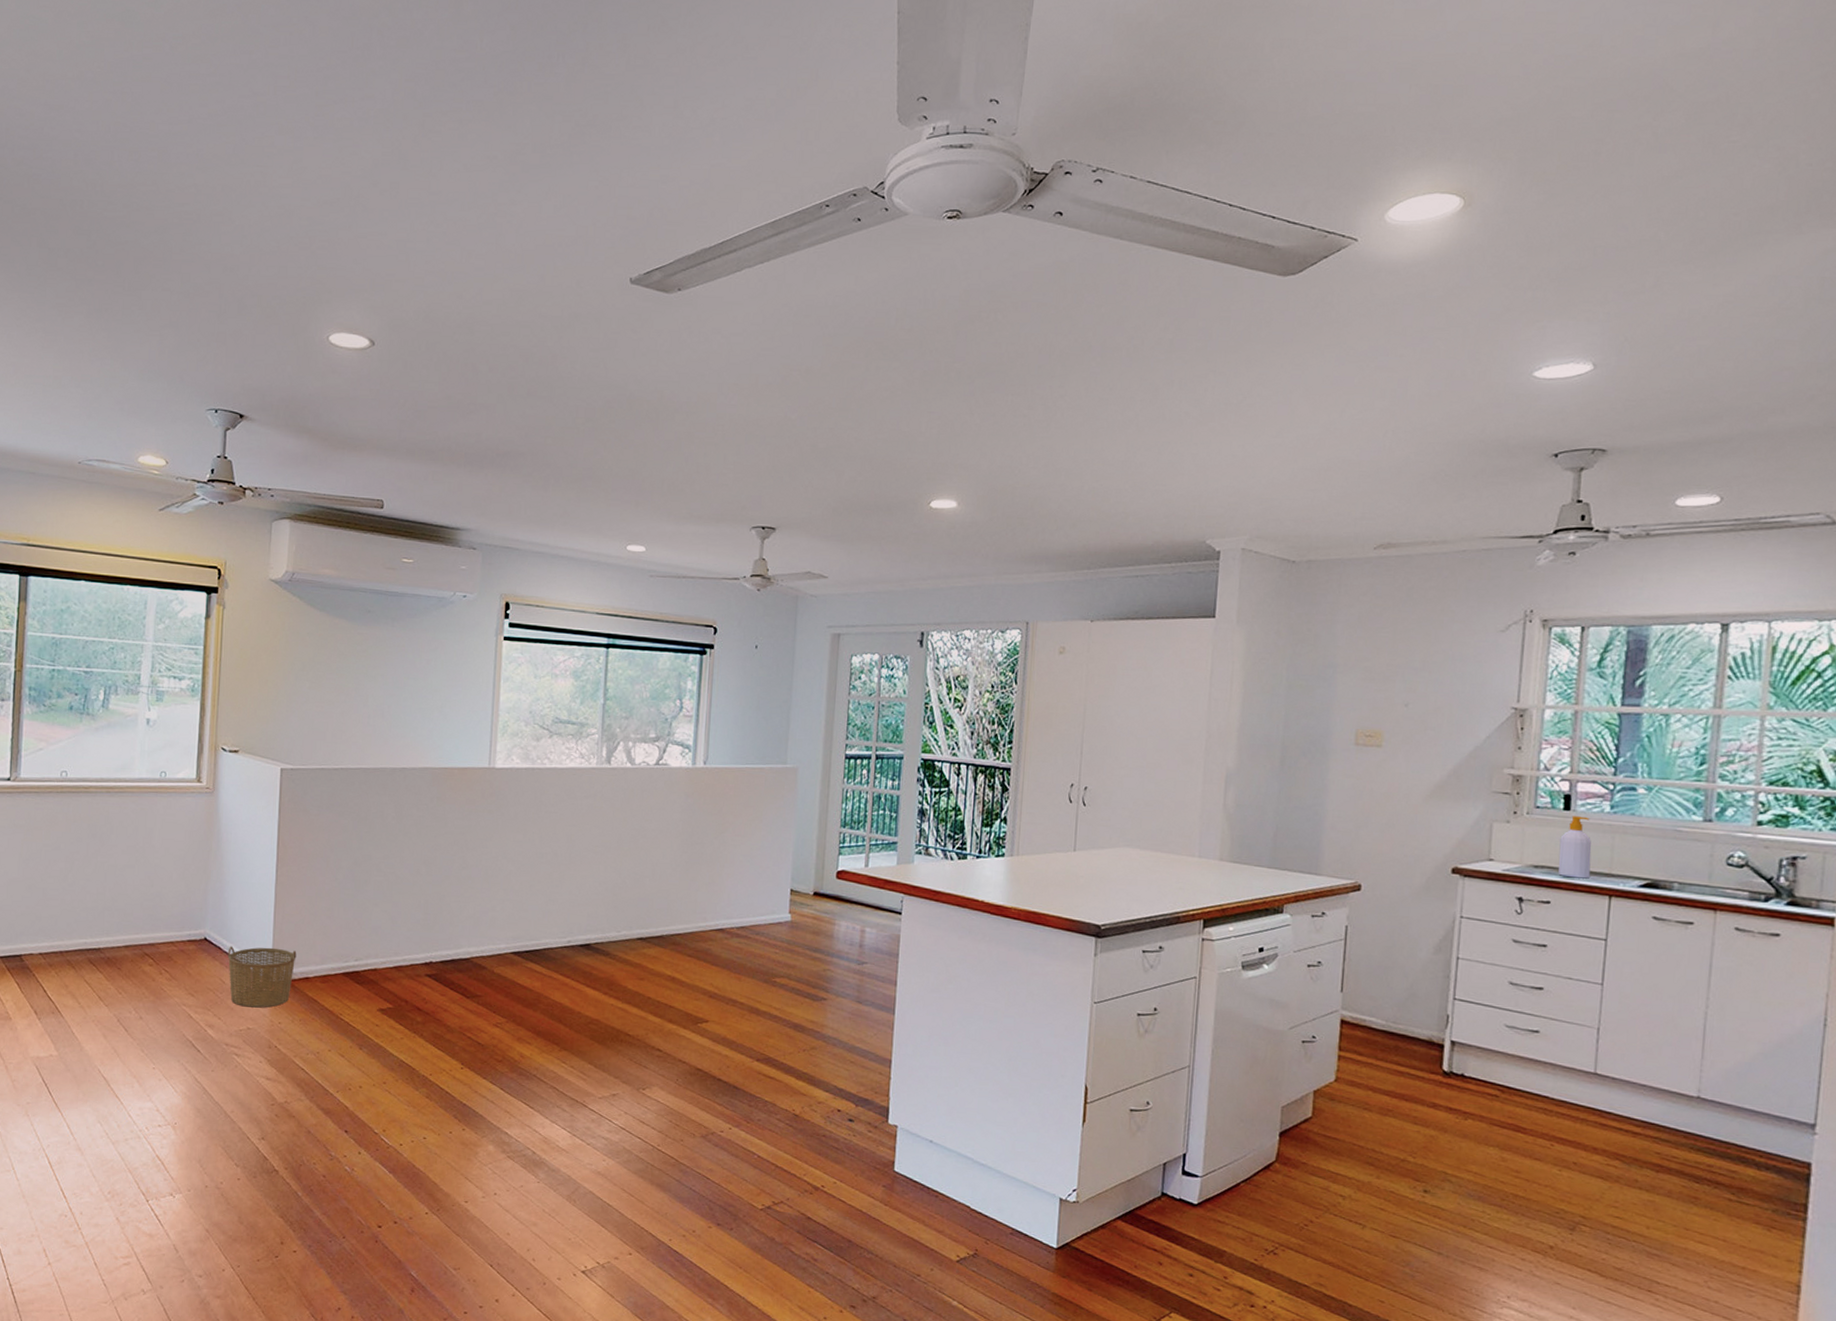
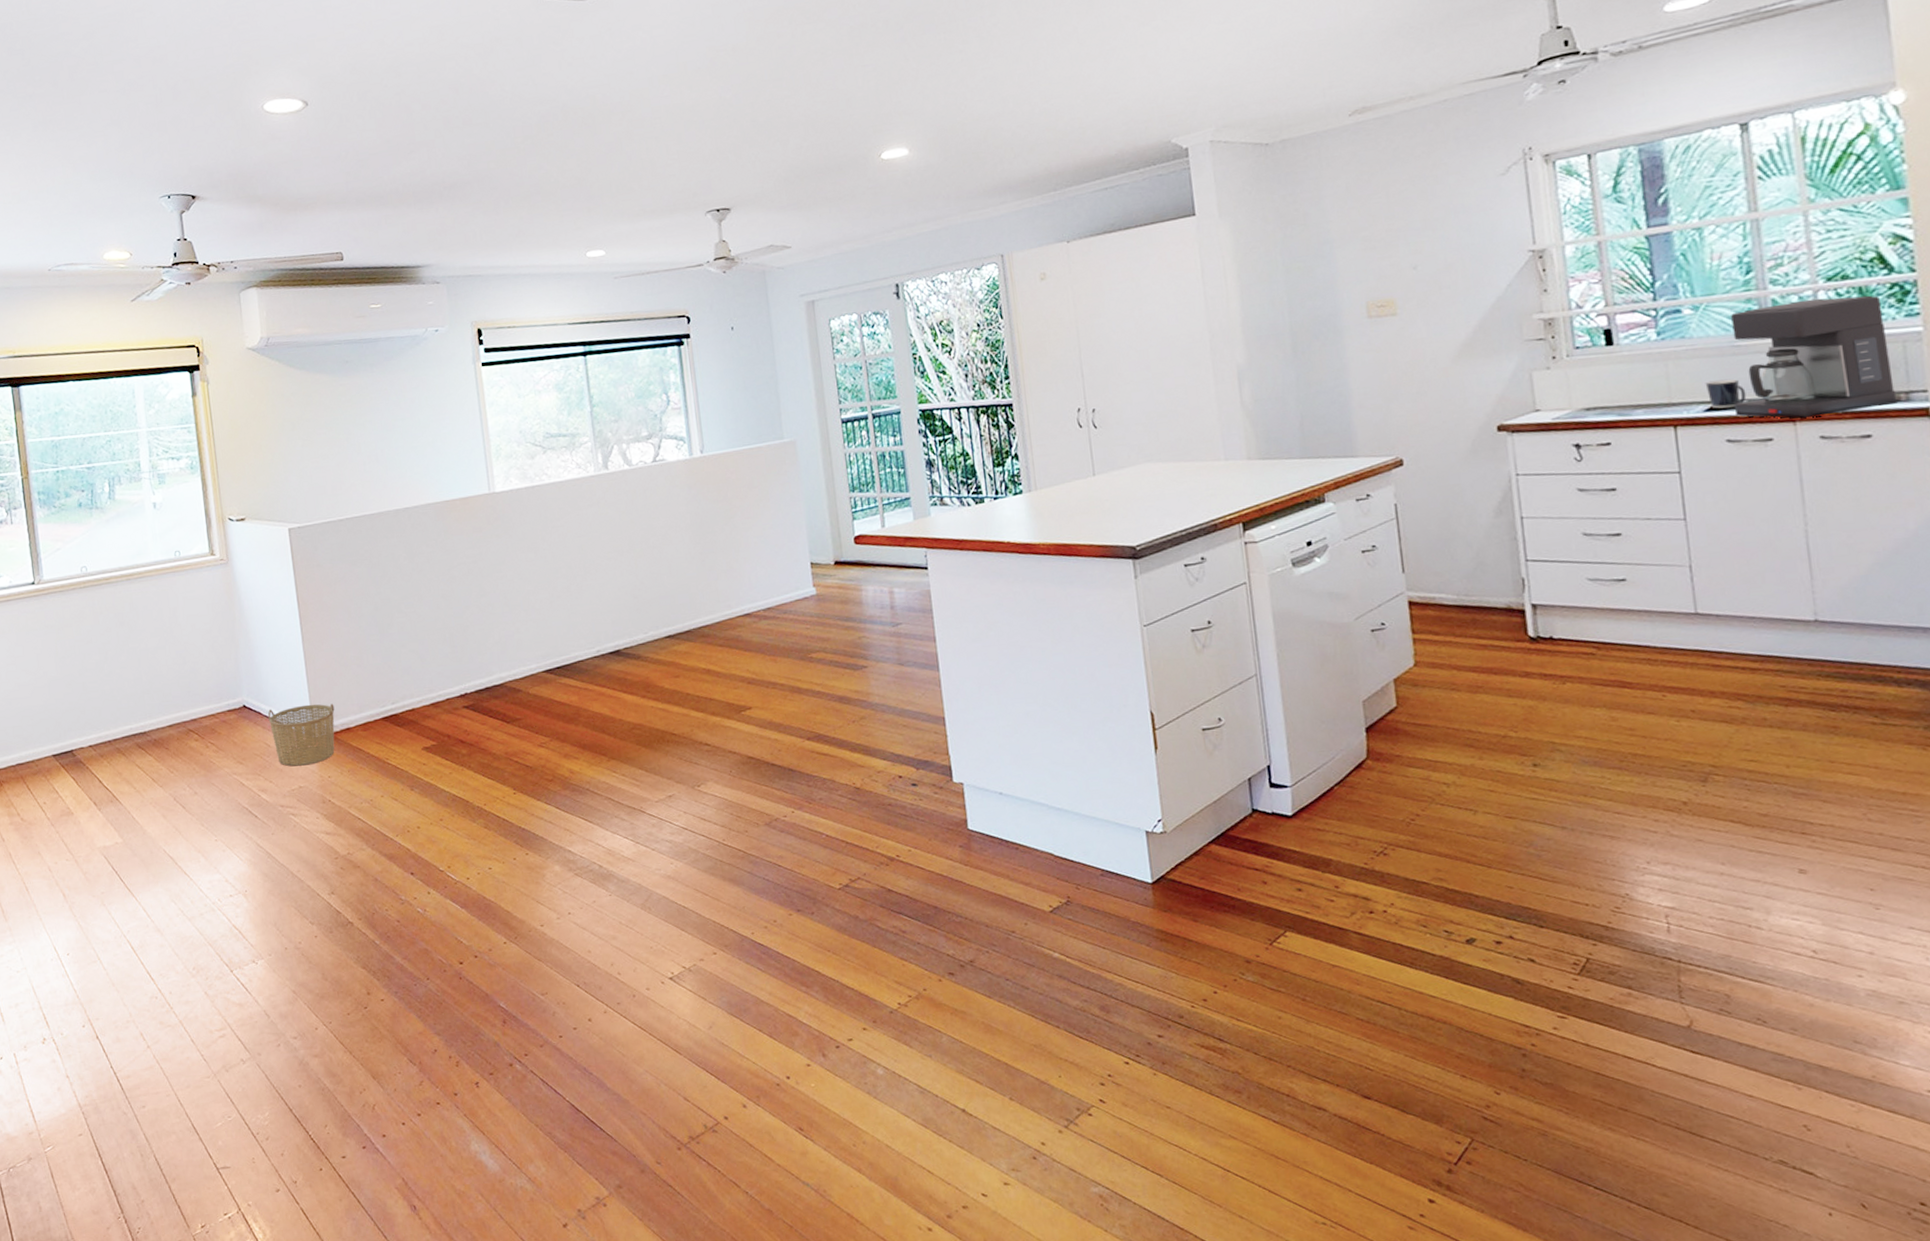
soap bottle: present [1558,816,1592,879] -> none [1608,348,1648,415]
mug: none [1644,859,1679,887] -> present [1705,379,1747,409]
coffee maker: none [1665,798,1812,910] -> present [1731,295,1897,419]

